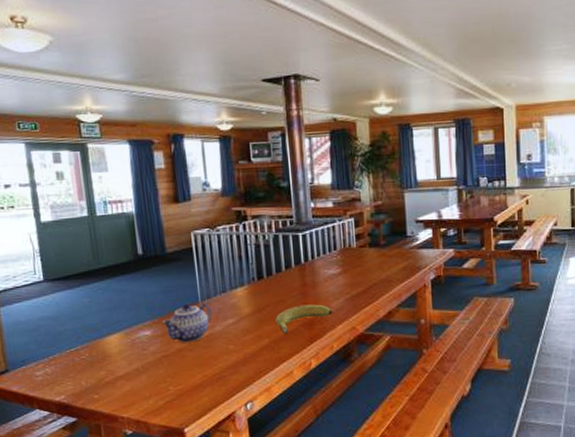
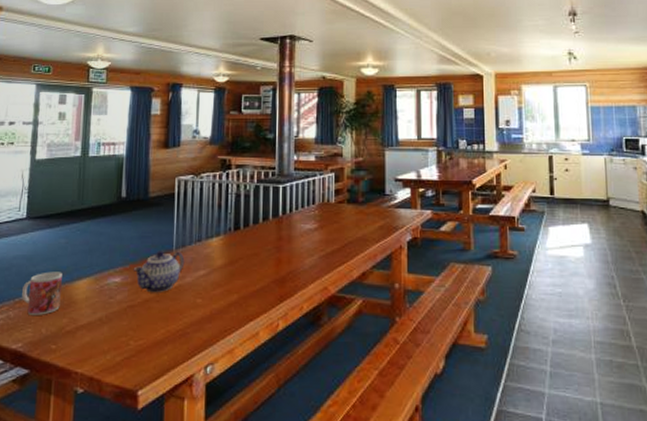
mug: none [54,329,95,370] -> present [22,271,62,315]
banana: present [275,304,333,335] -> none [247,260,306,291]

